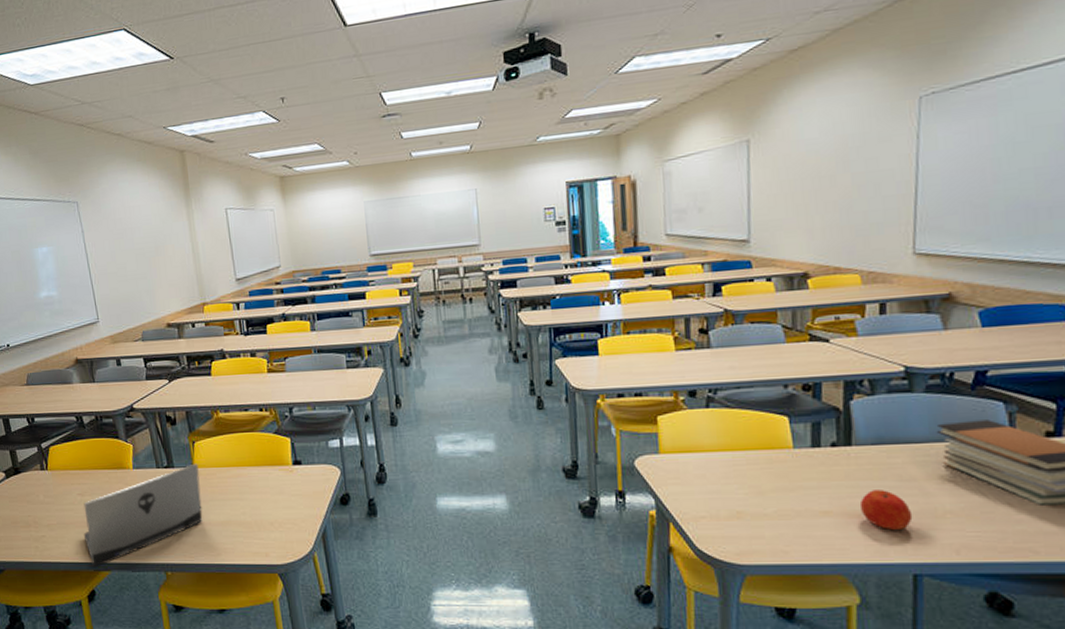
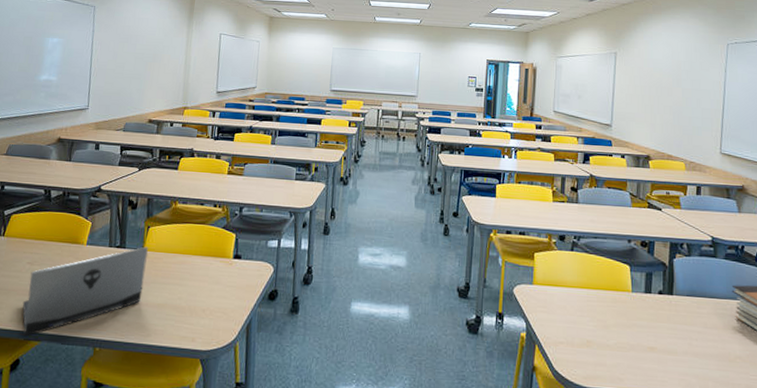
apple: present [859,490,913,531] -> none [676,333,713,369]

